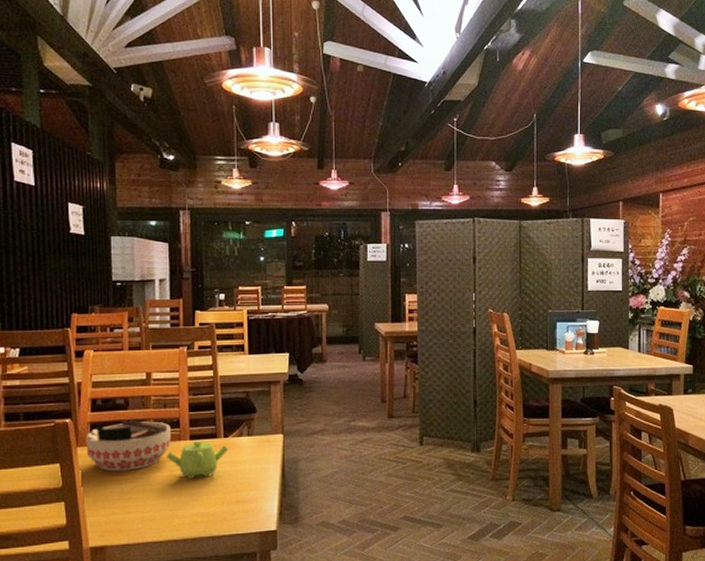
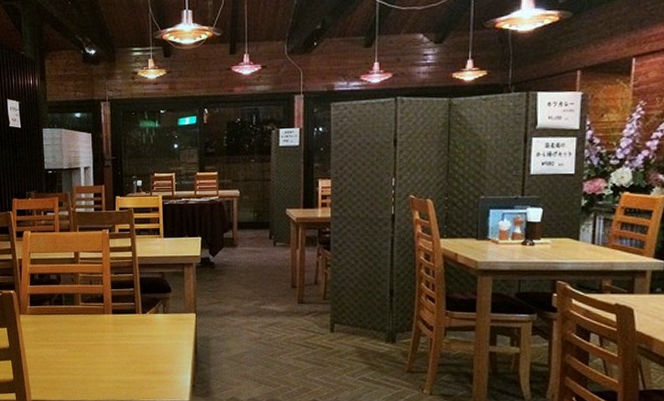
bowl: present [86,419,171,472] -> none [26,293,96,338]
teapot: present [166,440,229,480] -> none [92,315,147,350]

